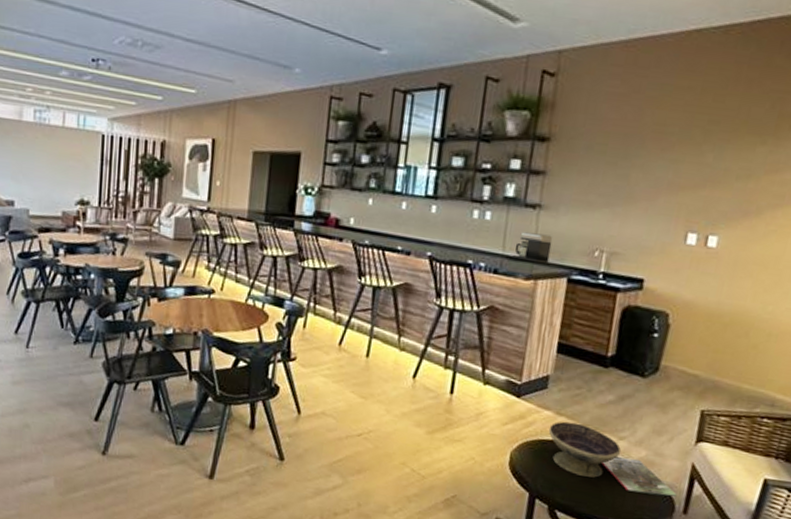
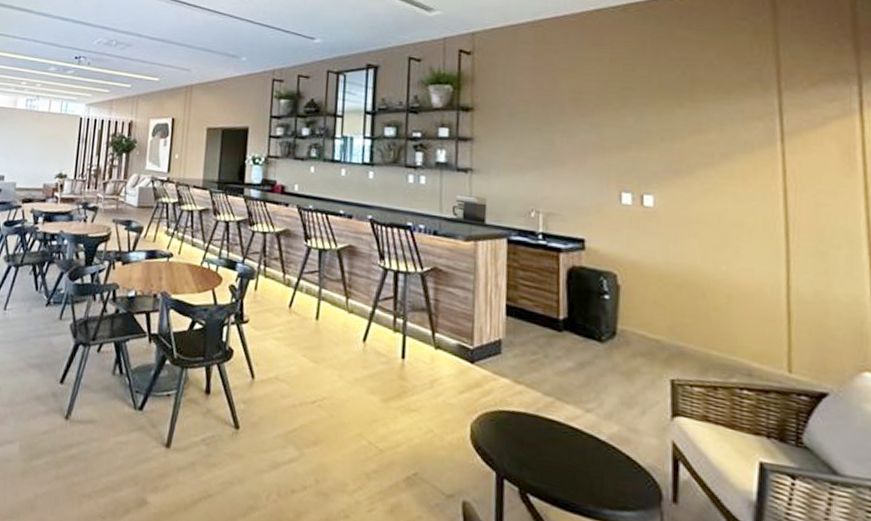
decorative bowl: present [548,421,622,478] -> none [508,390,591,457]
magazine: present [602,457,677,497] -> none [571,432,662,481]

